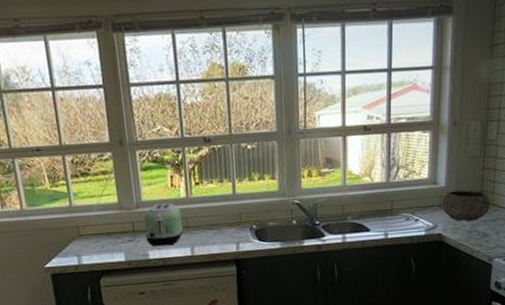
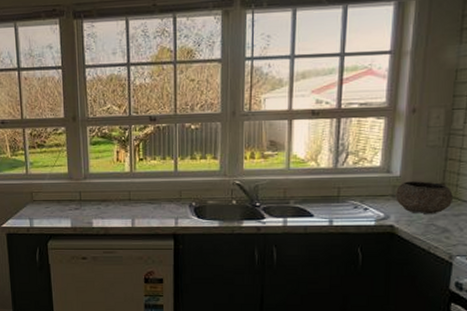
toaster: present [144,203,184,247] -> none [90,176,126,216]

